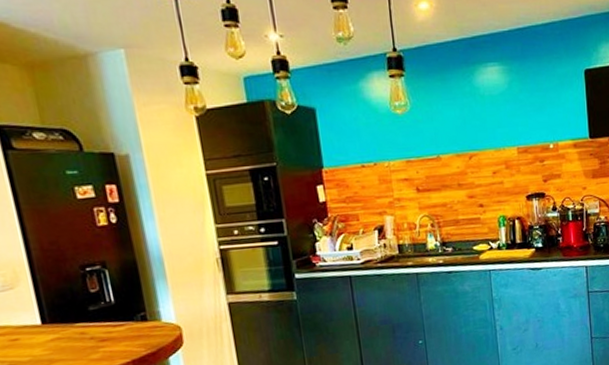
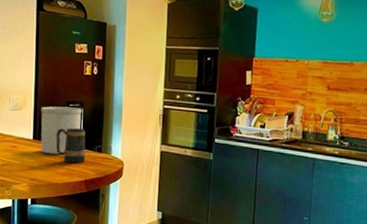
utensil holder: none [43,270,109,339] -> present [41,106,82,155]
mug: none [75,296,127,345] -> present [56,128,86,164]

